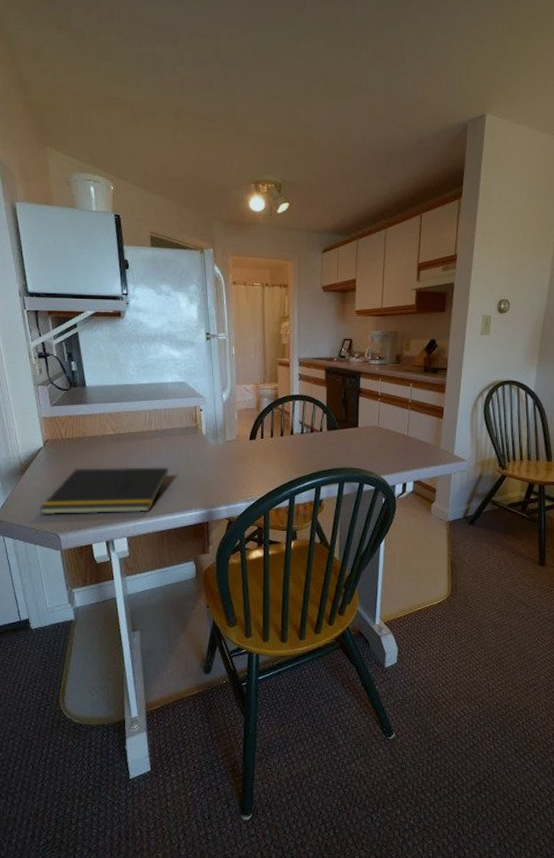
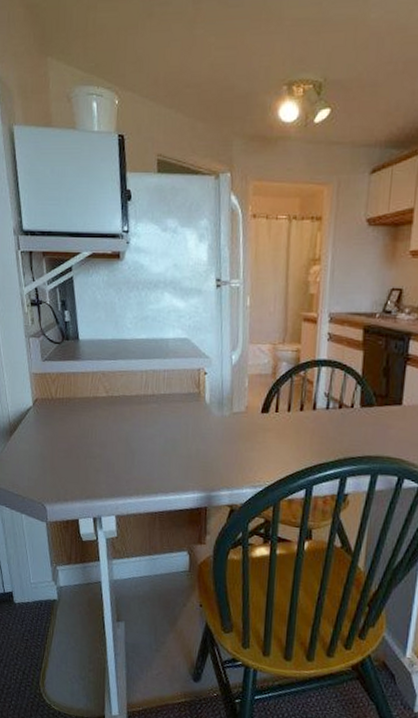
notepad: present [39,467,169,515] -> none [27,432,165,490]

